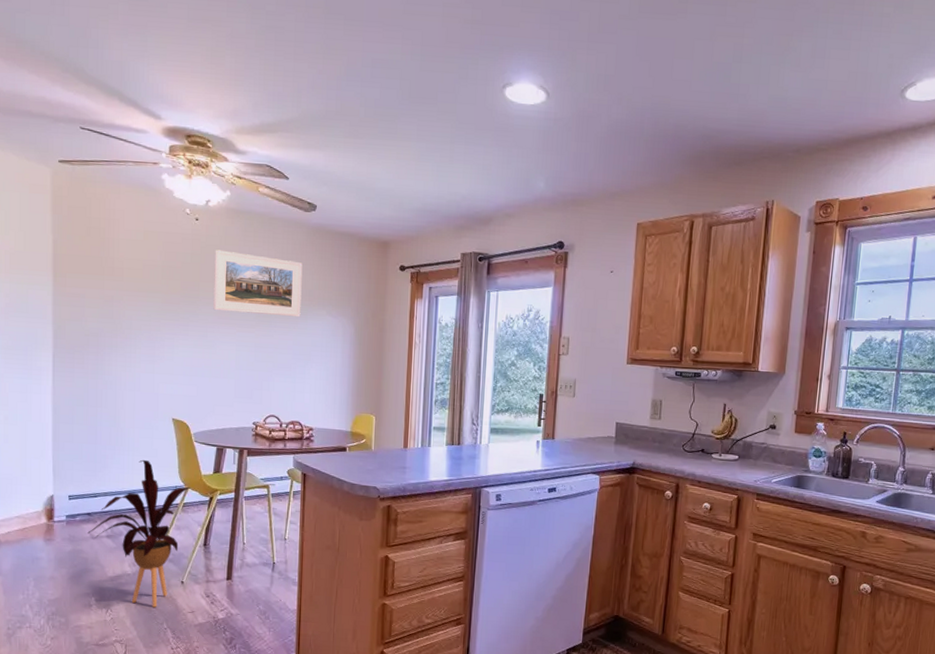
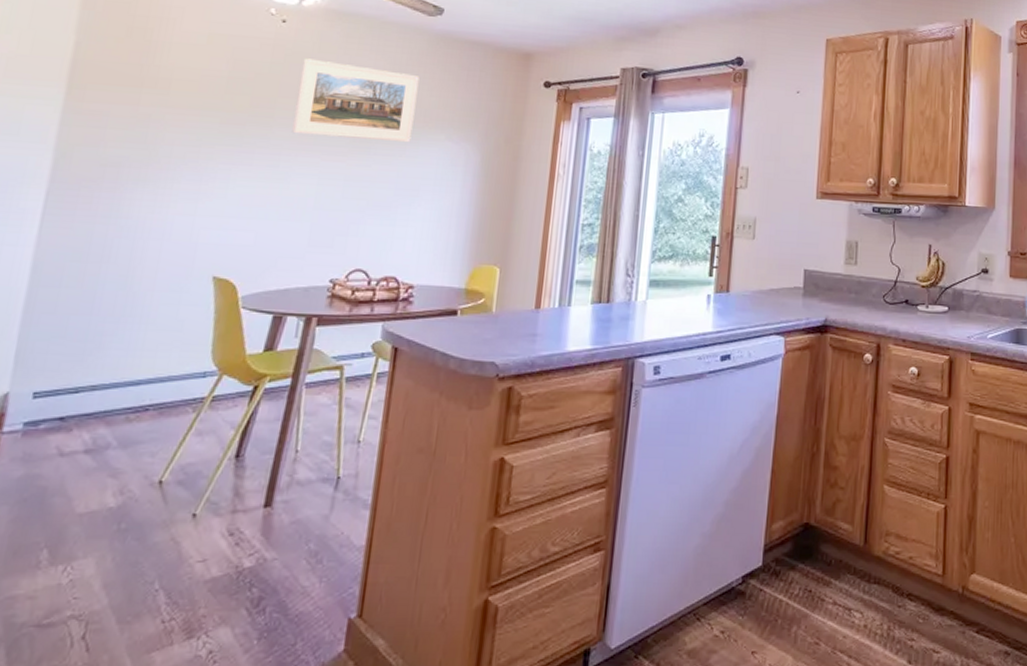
house plant: present [87,459,191,607] -> none [54,335,227,557]

